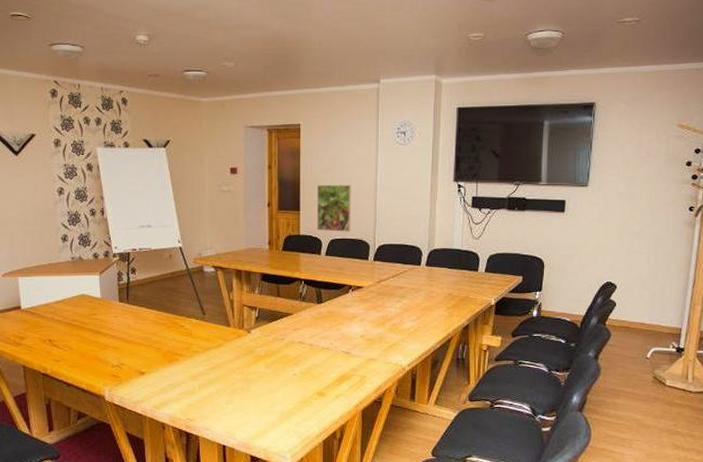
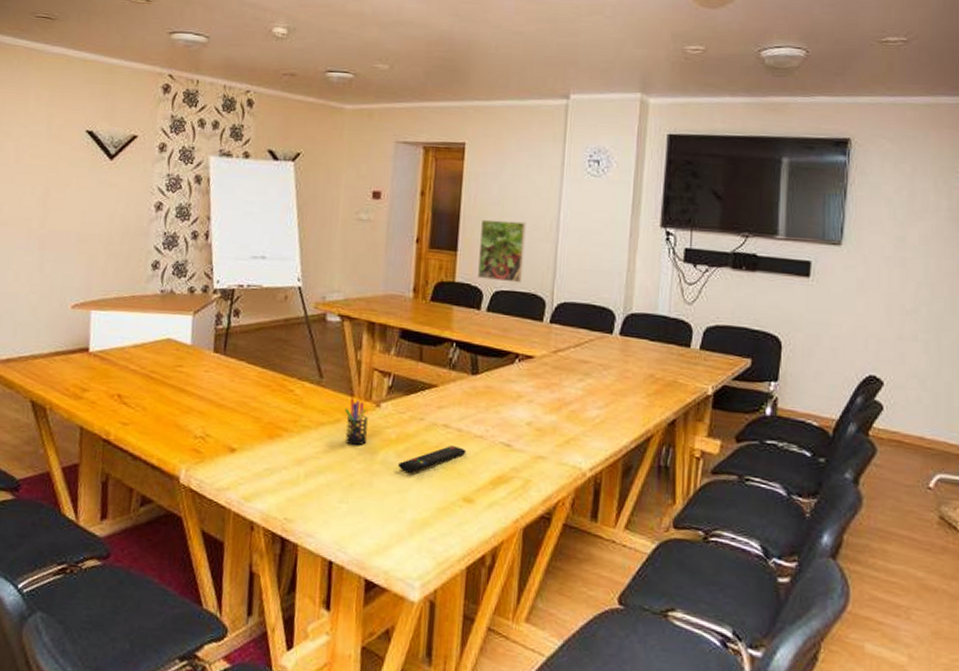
pen holder: none [224,328,243,363] -> present [344,398,368,446]
remote control: none [267,357,317,378] -> present [397,446,466,473]

